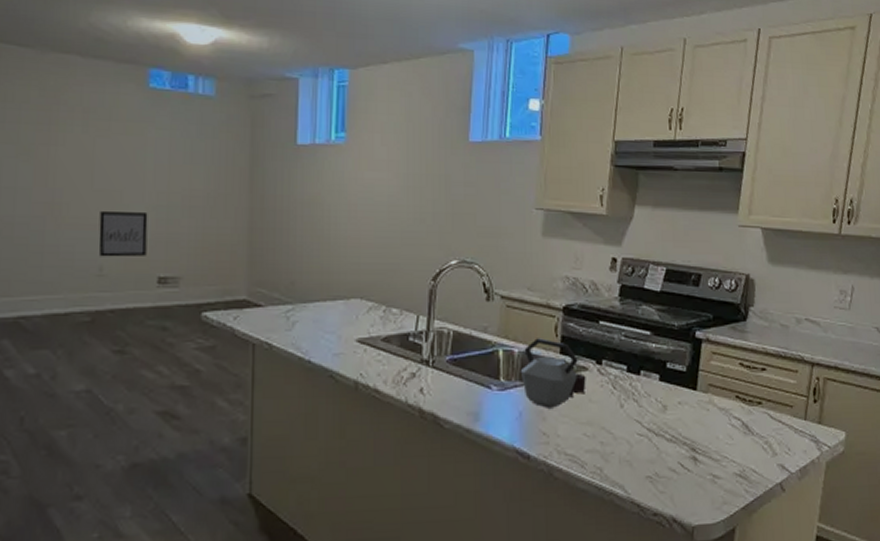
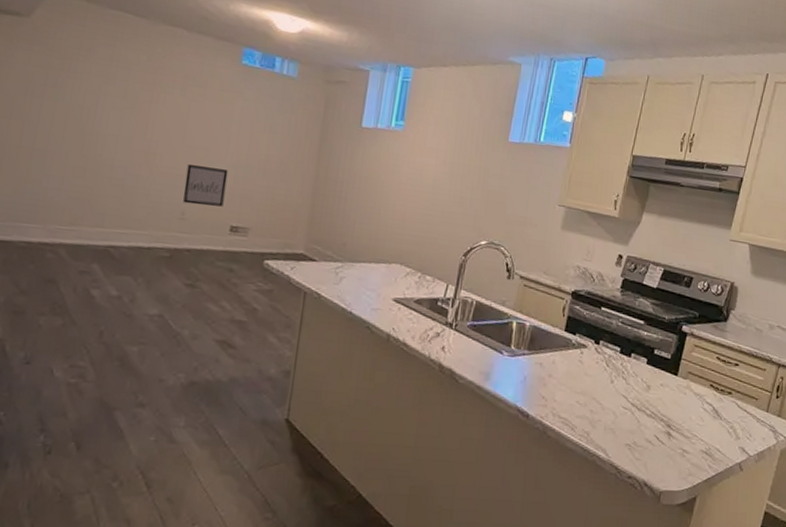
kettle: present [520,338,586,408] -> none [529,315,585,377]

